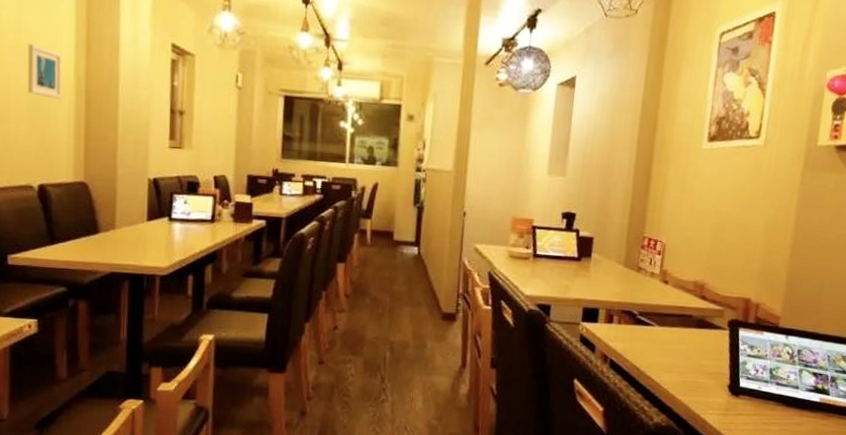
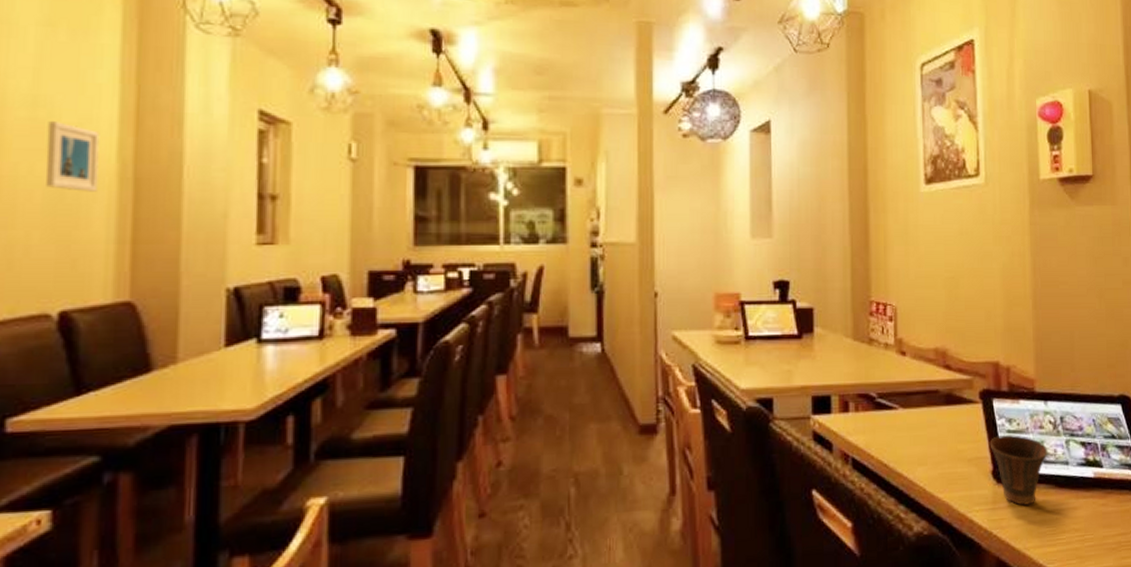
cup: none [730,358,782,416] -> present [989,435,1048,506]

